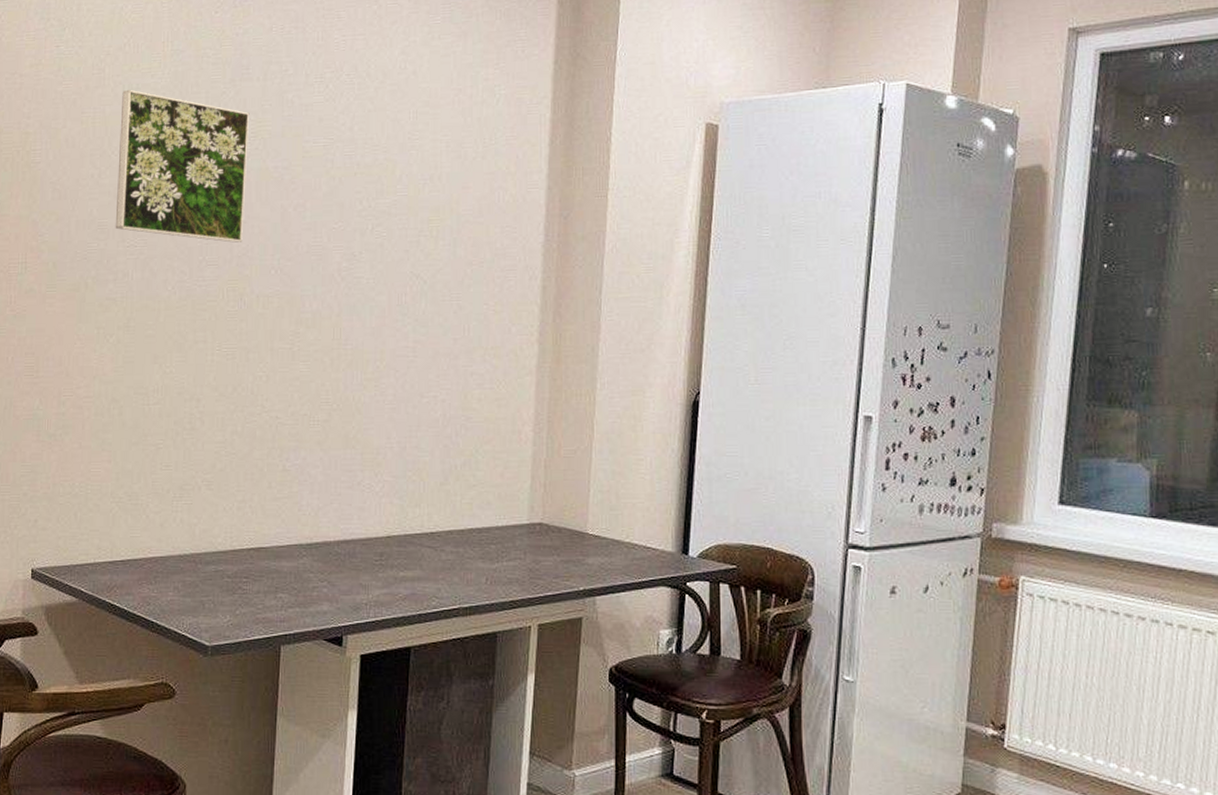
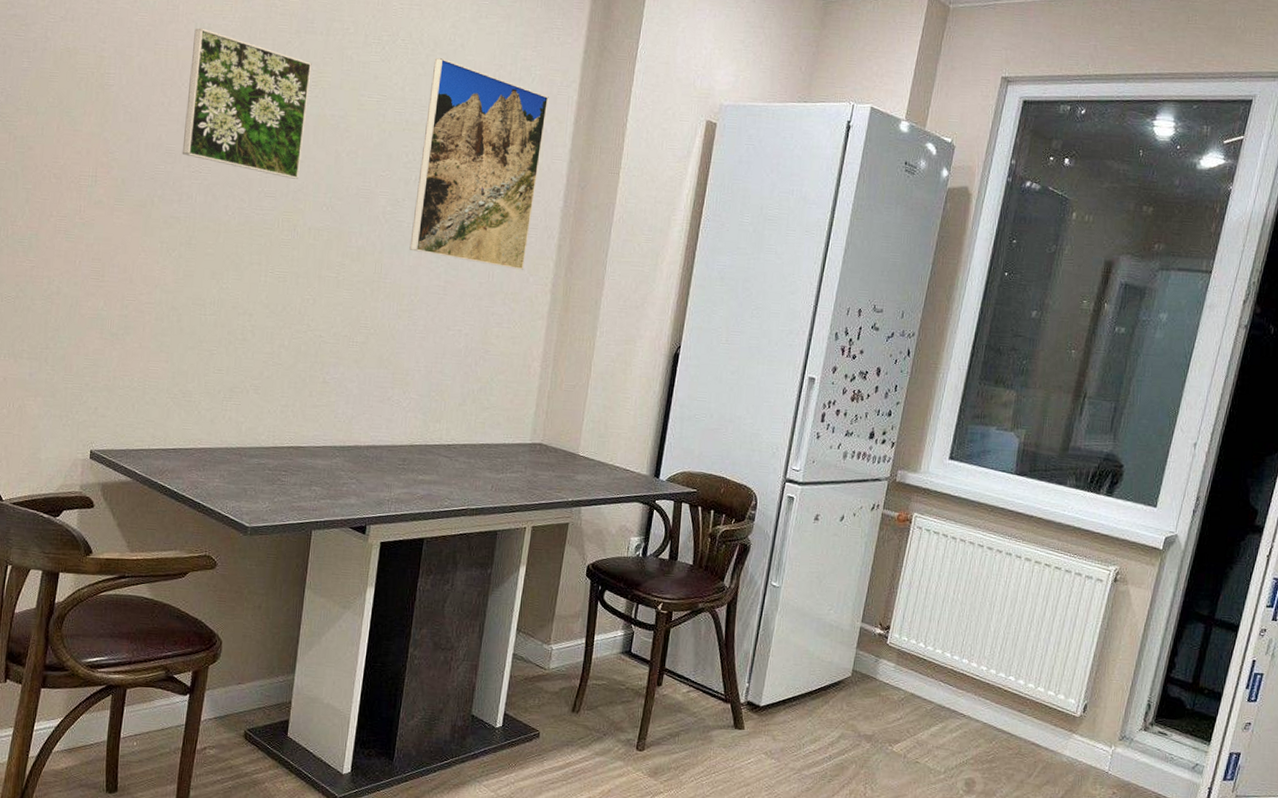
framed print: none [371,89,518,320] -> present [409,57,549,270]

